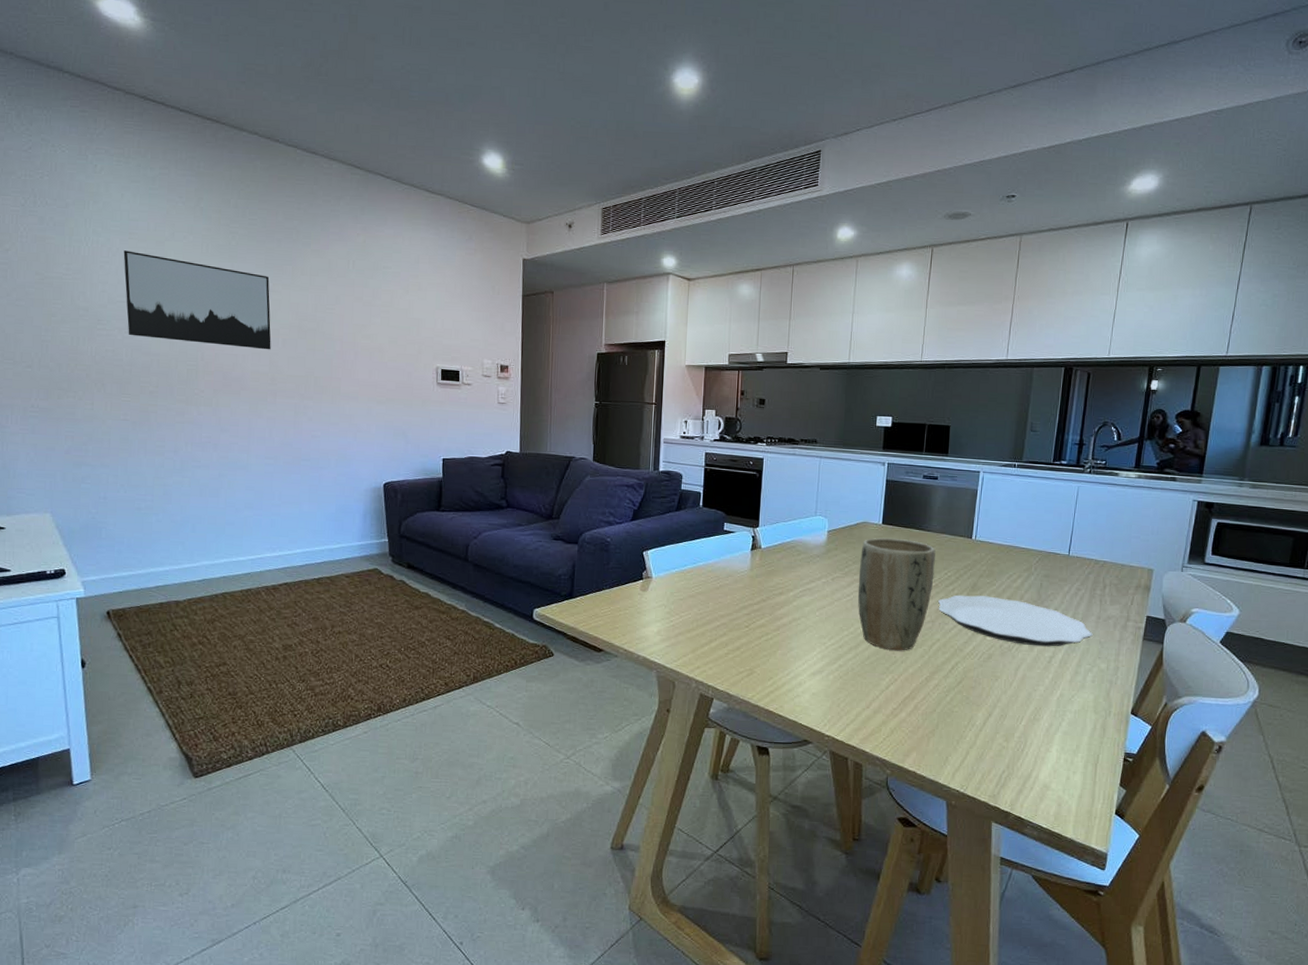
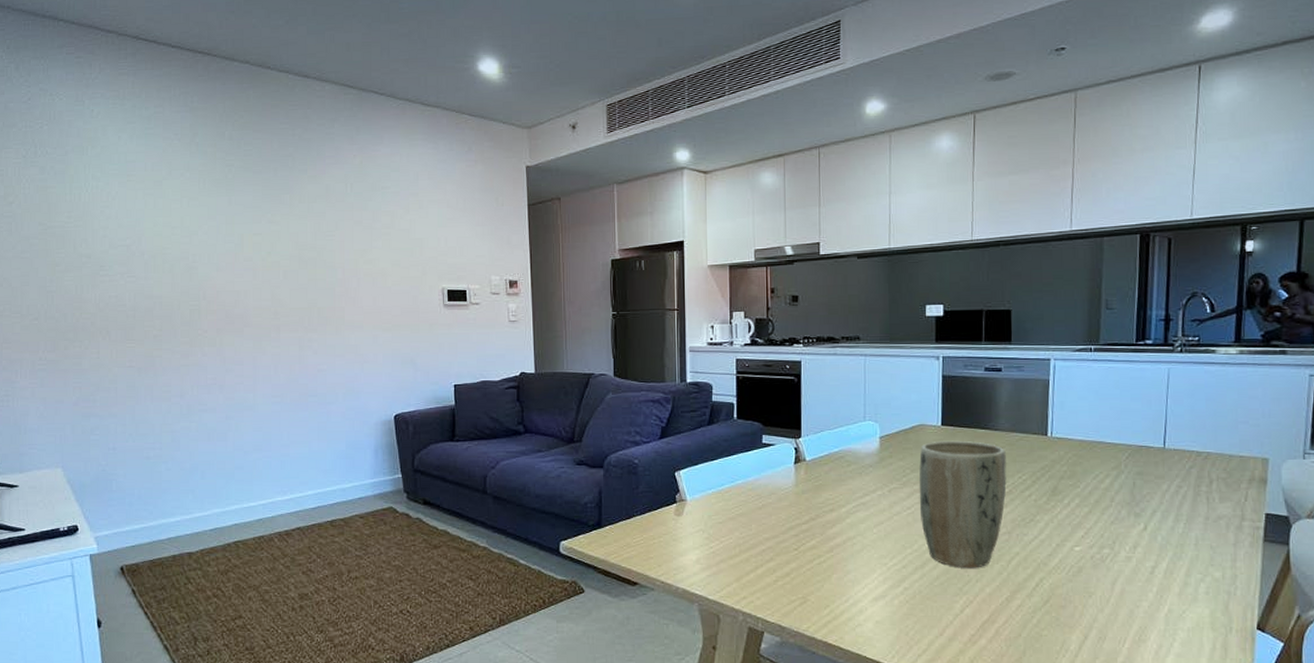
wall art: present [123,250,271,350] -> none [122,193,272,284]
plate: present [937,595,1093,647] -> none [1013,500,1202,555]

